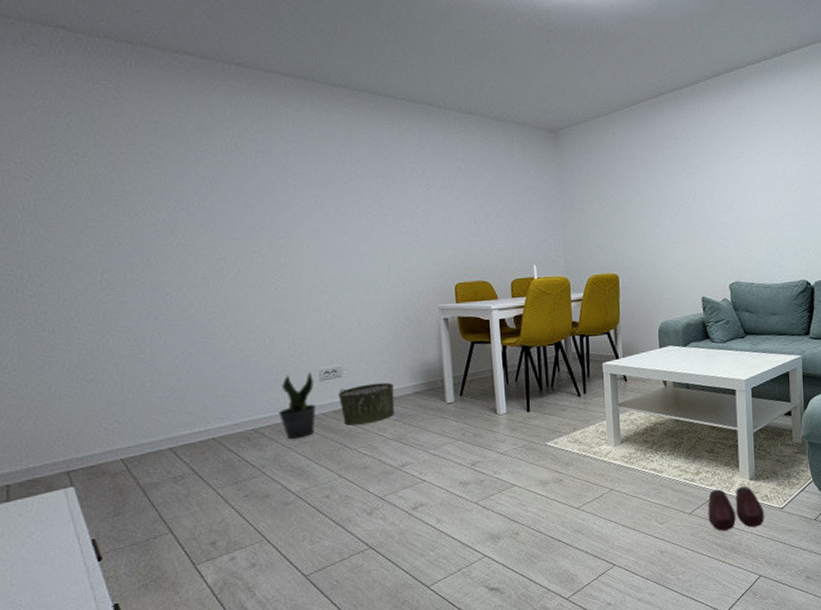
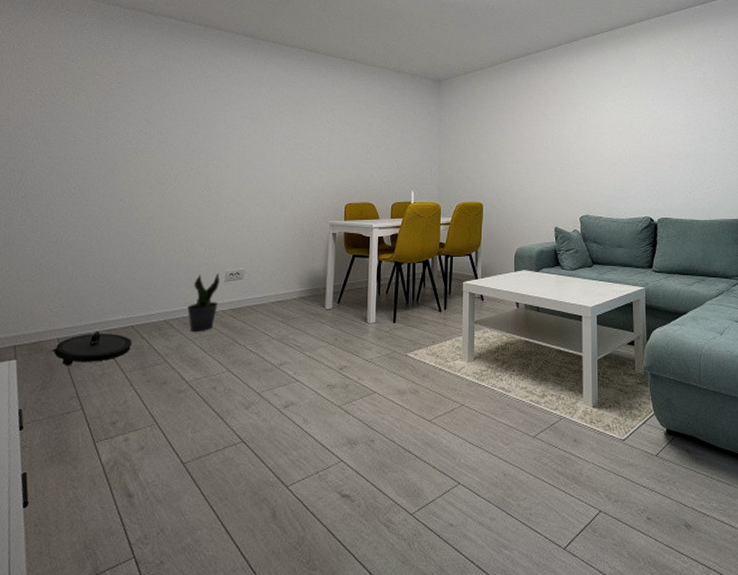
robot vacuum: none [117,447,218,489] -> present [52,331,132,366]
basket: present [338,382,395,426] -> none [237,287,285,323]
slippers: present [708,486,764,531] -> none [551,414,606,458]

